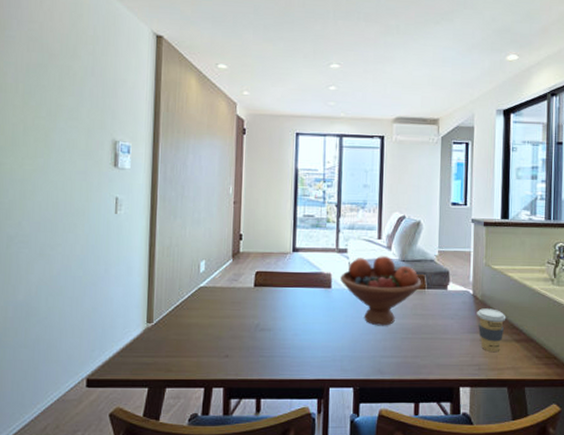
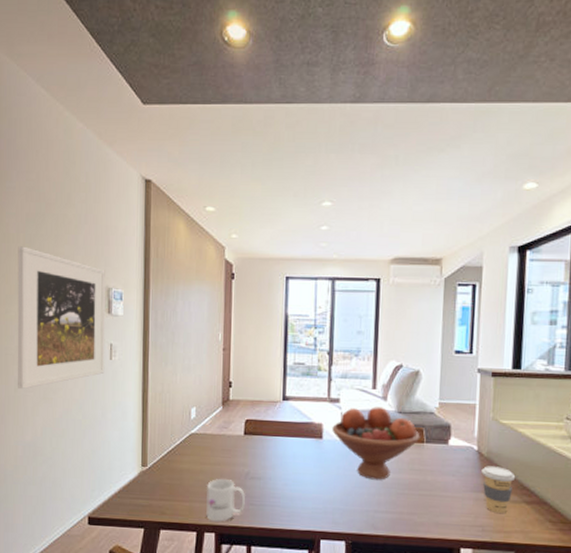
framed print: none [10,96,112,246] -> present [17,246,105,390]
mug: none [215,331,255,376] -> present [206,478,245,522]

